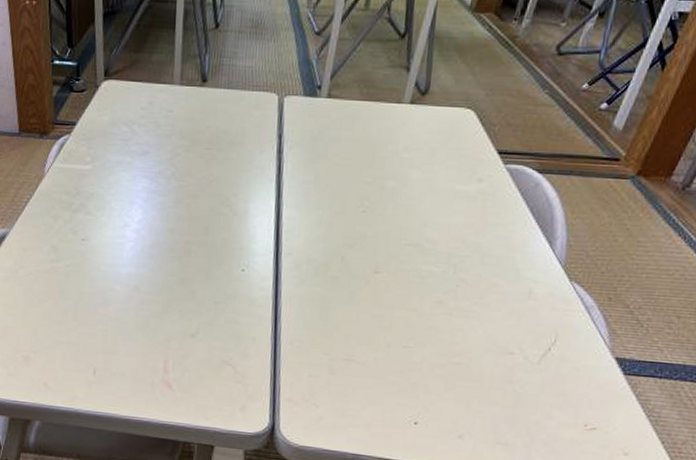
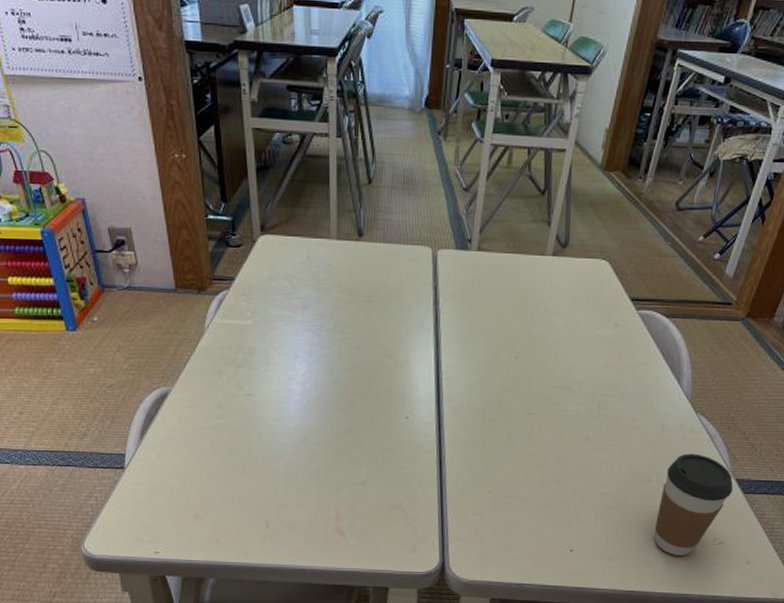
coffee cup: none [512,325,612,439] -> present [653,453,734,555]

